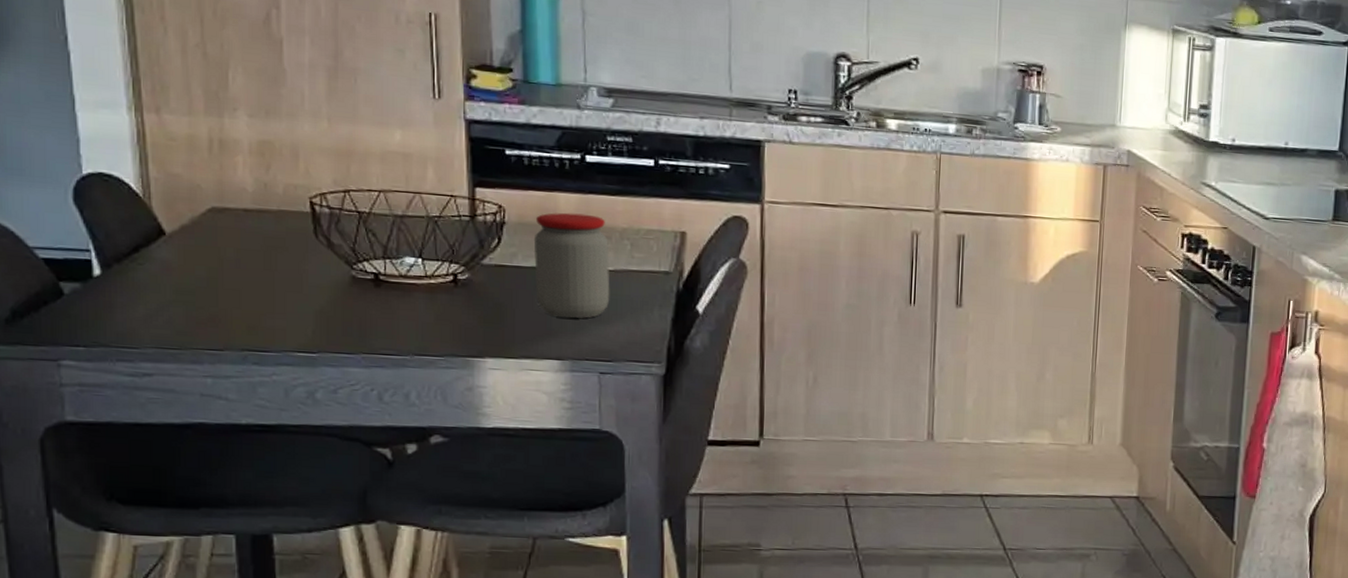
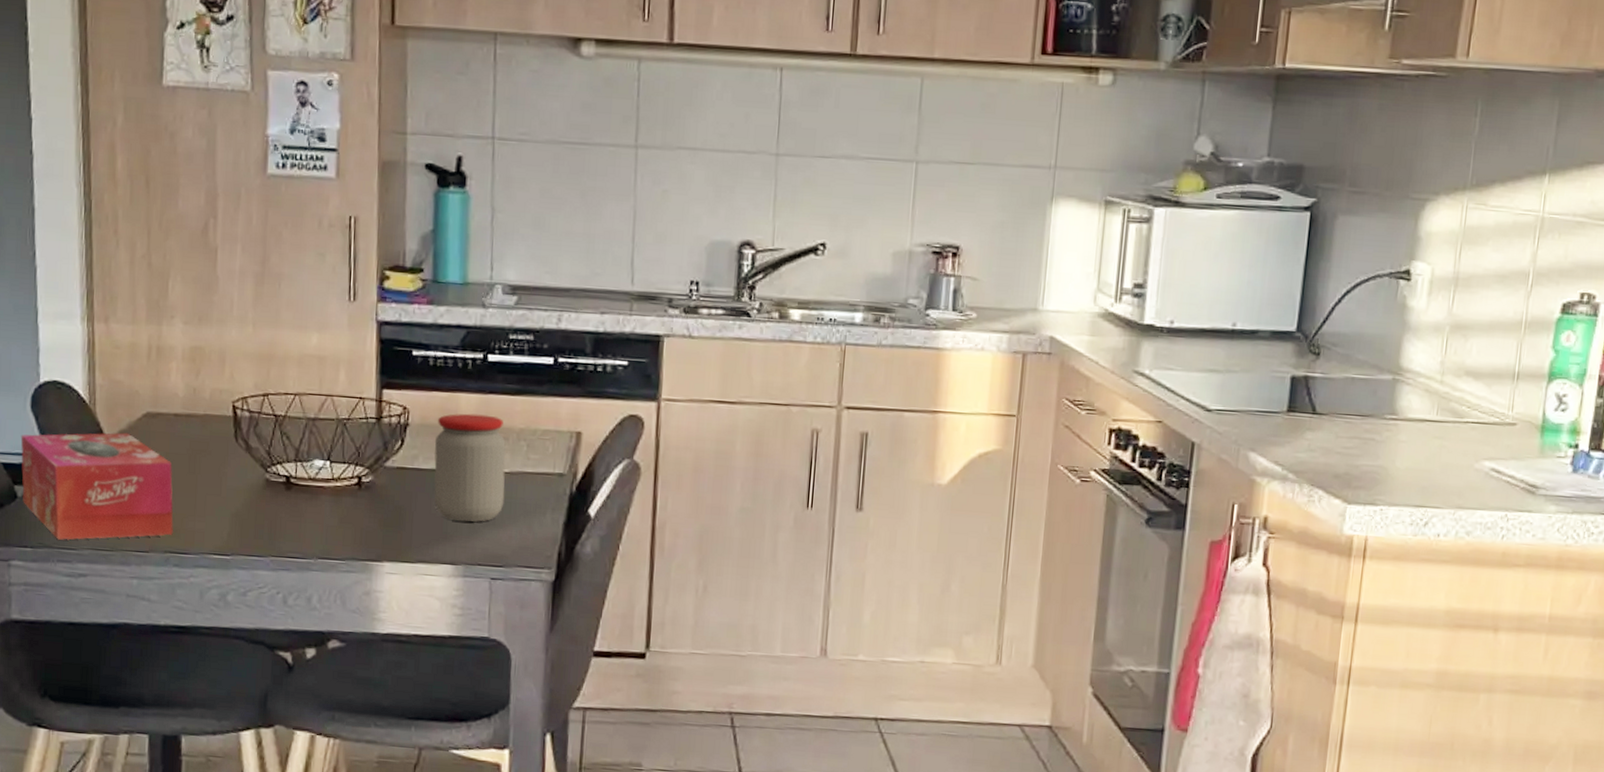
tissue box: none [63,227,250,339] -> present [20,432,173,540]

